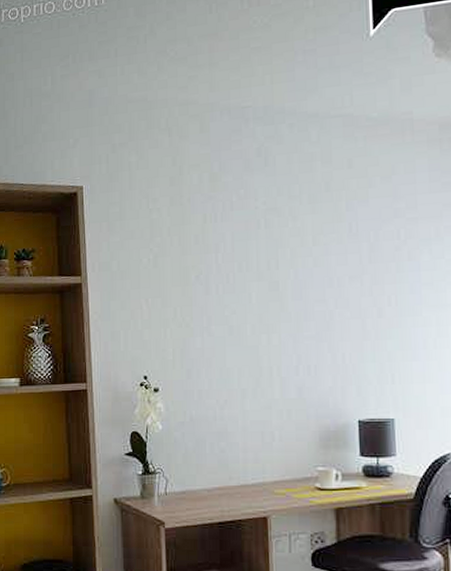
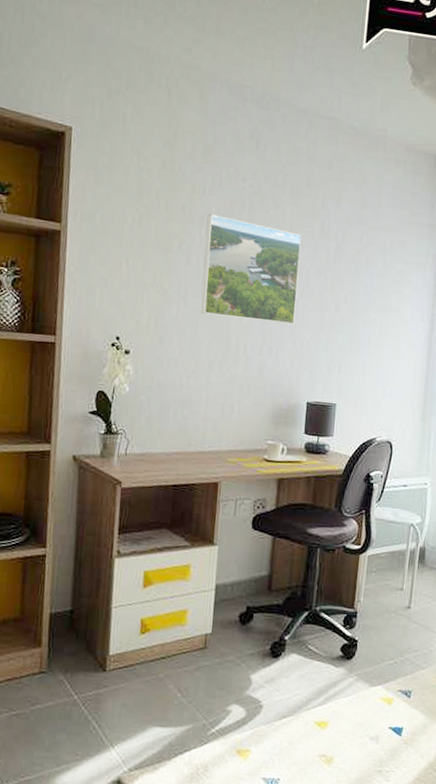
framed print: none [222,239,332,341] -> present [201,213,302,325]

